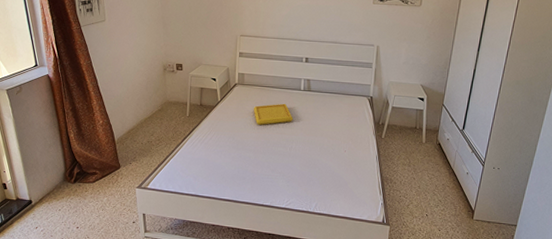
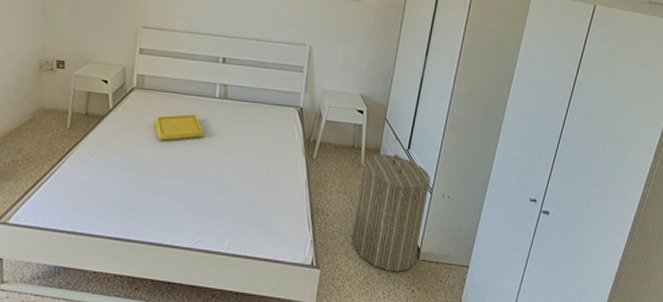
laundry hamper: none [416,133,483,228] -> present [352,153,431,271]

